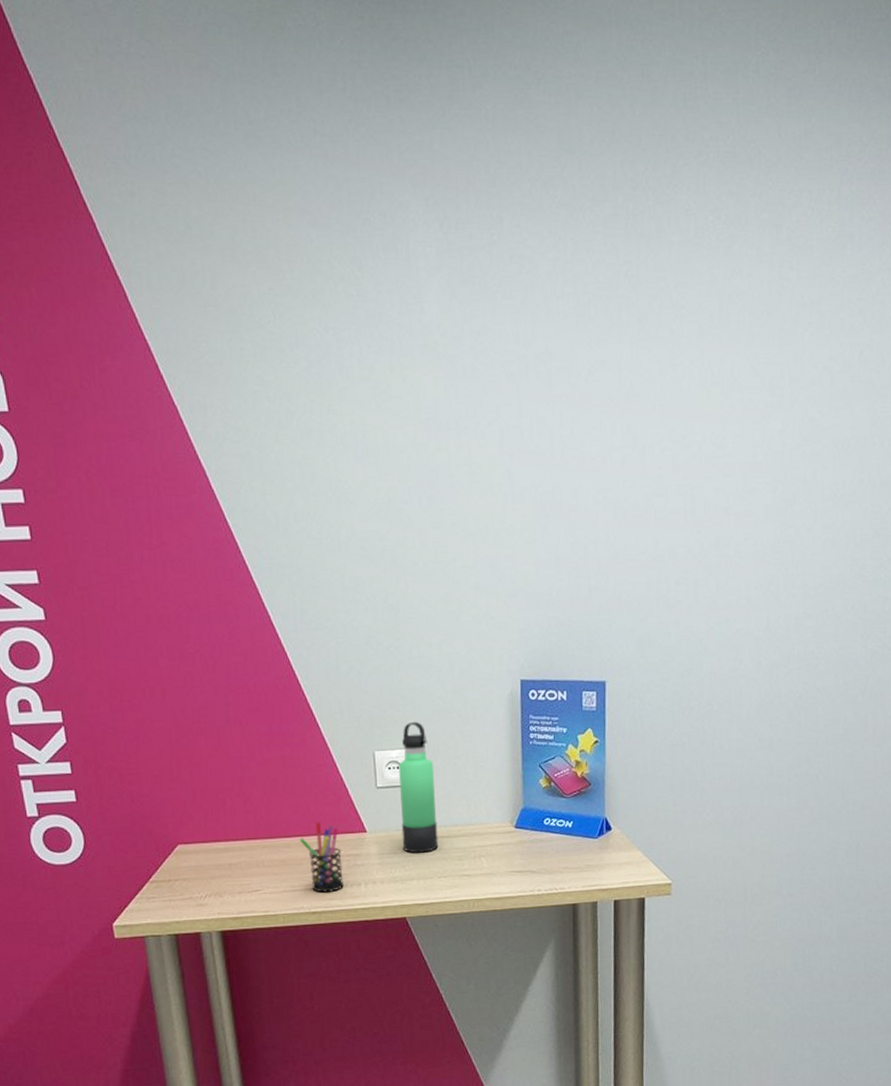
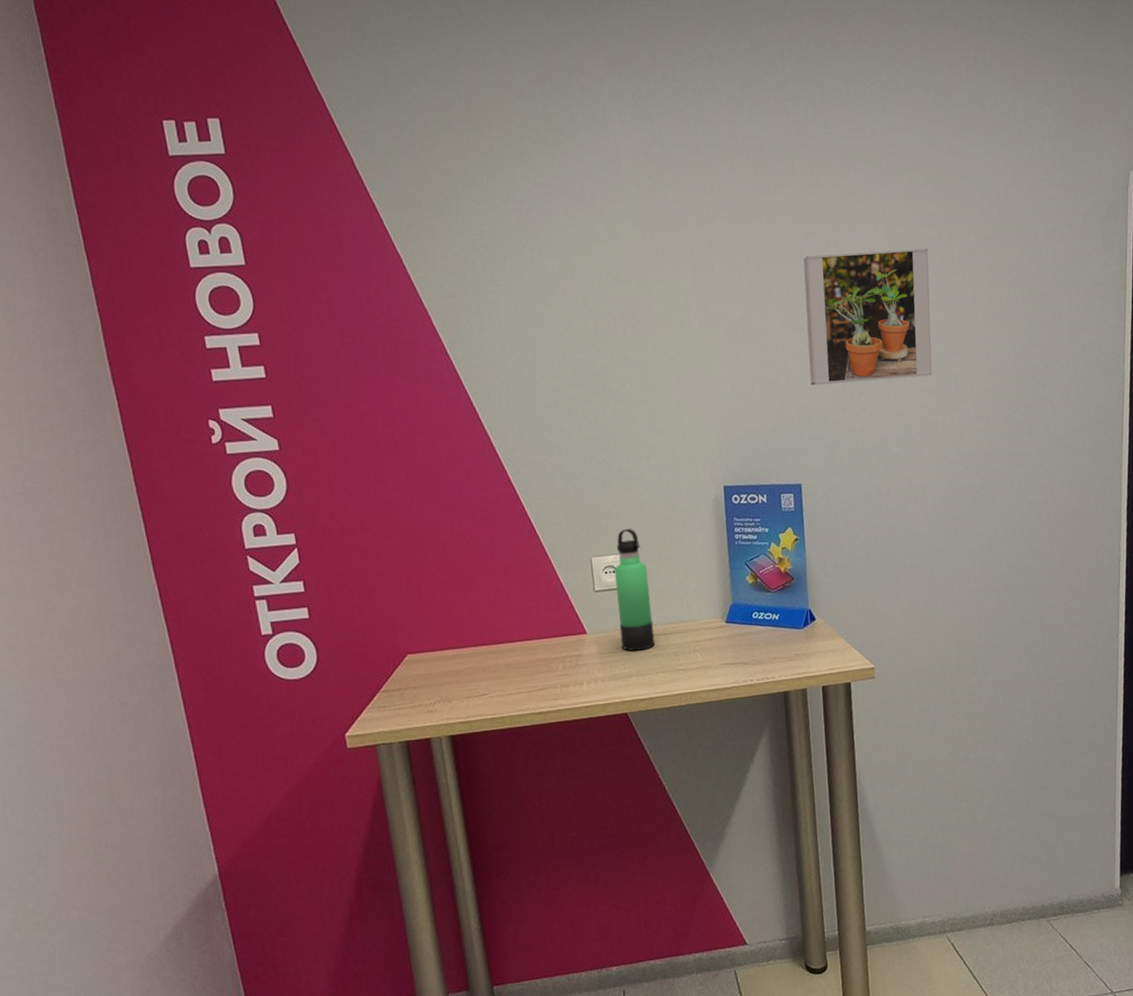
pen holder: present [300,822,344,893] -> none [524,626,567,693]
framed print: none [622,418,766,572] -> present [803,248,932,386]

